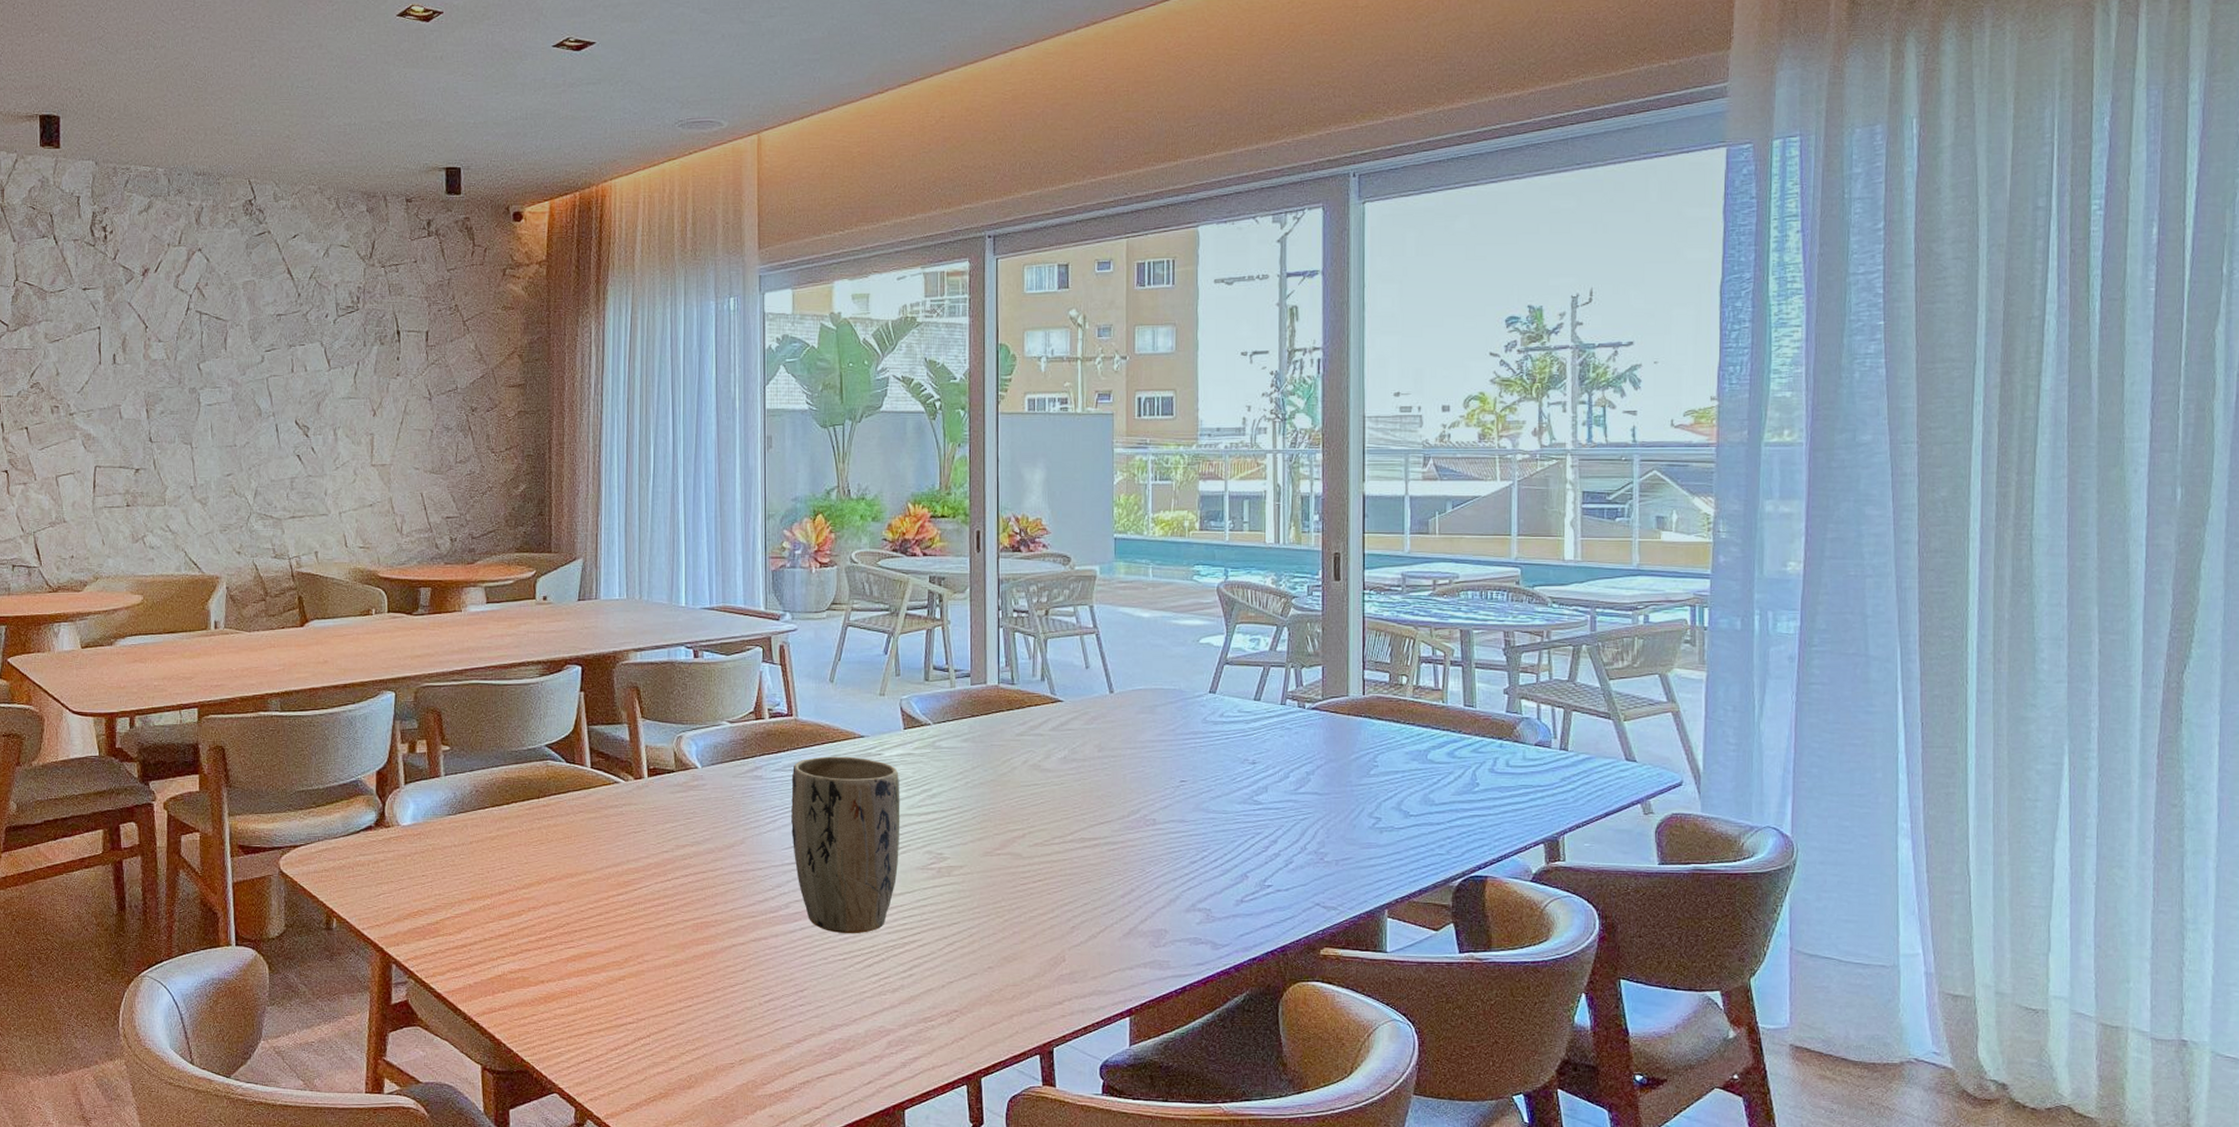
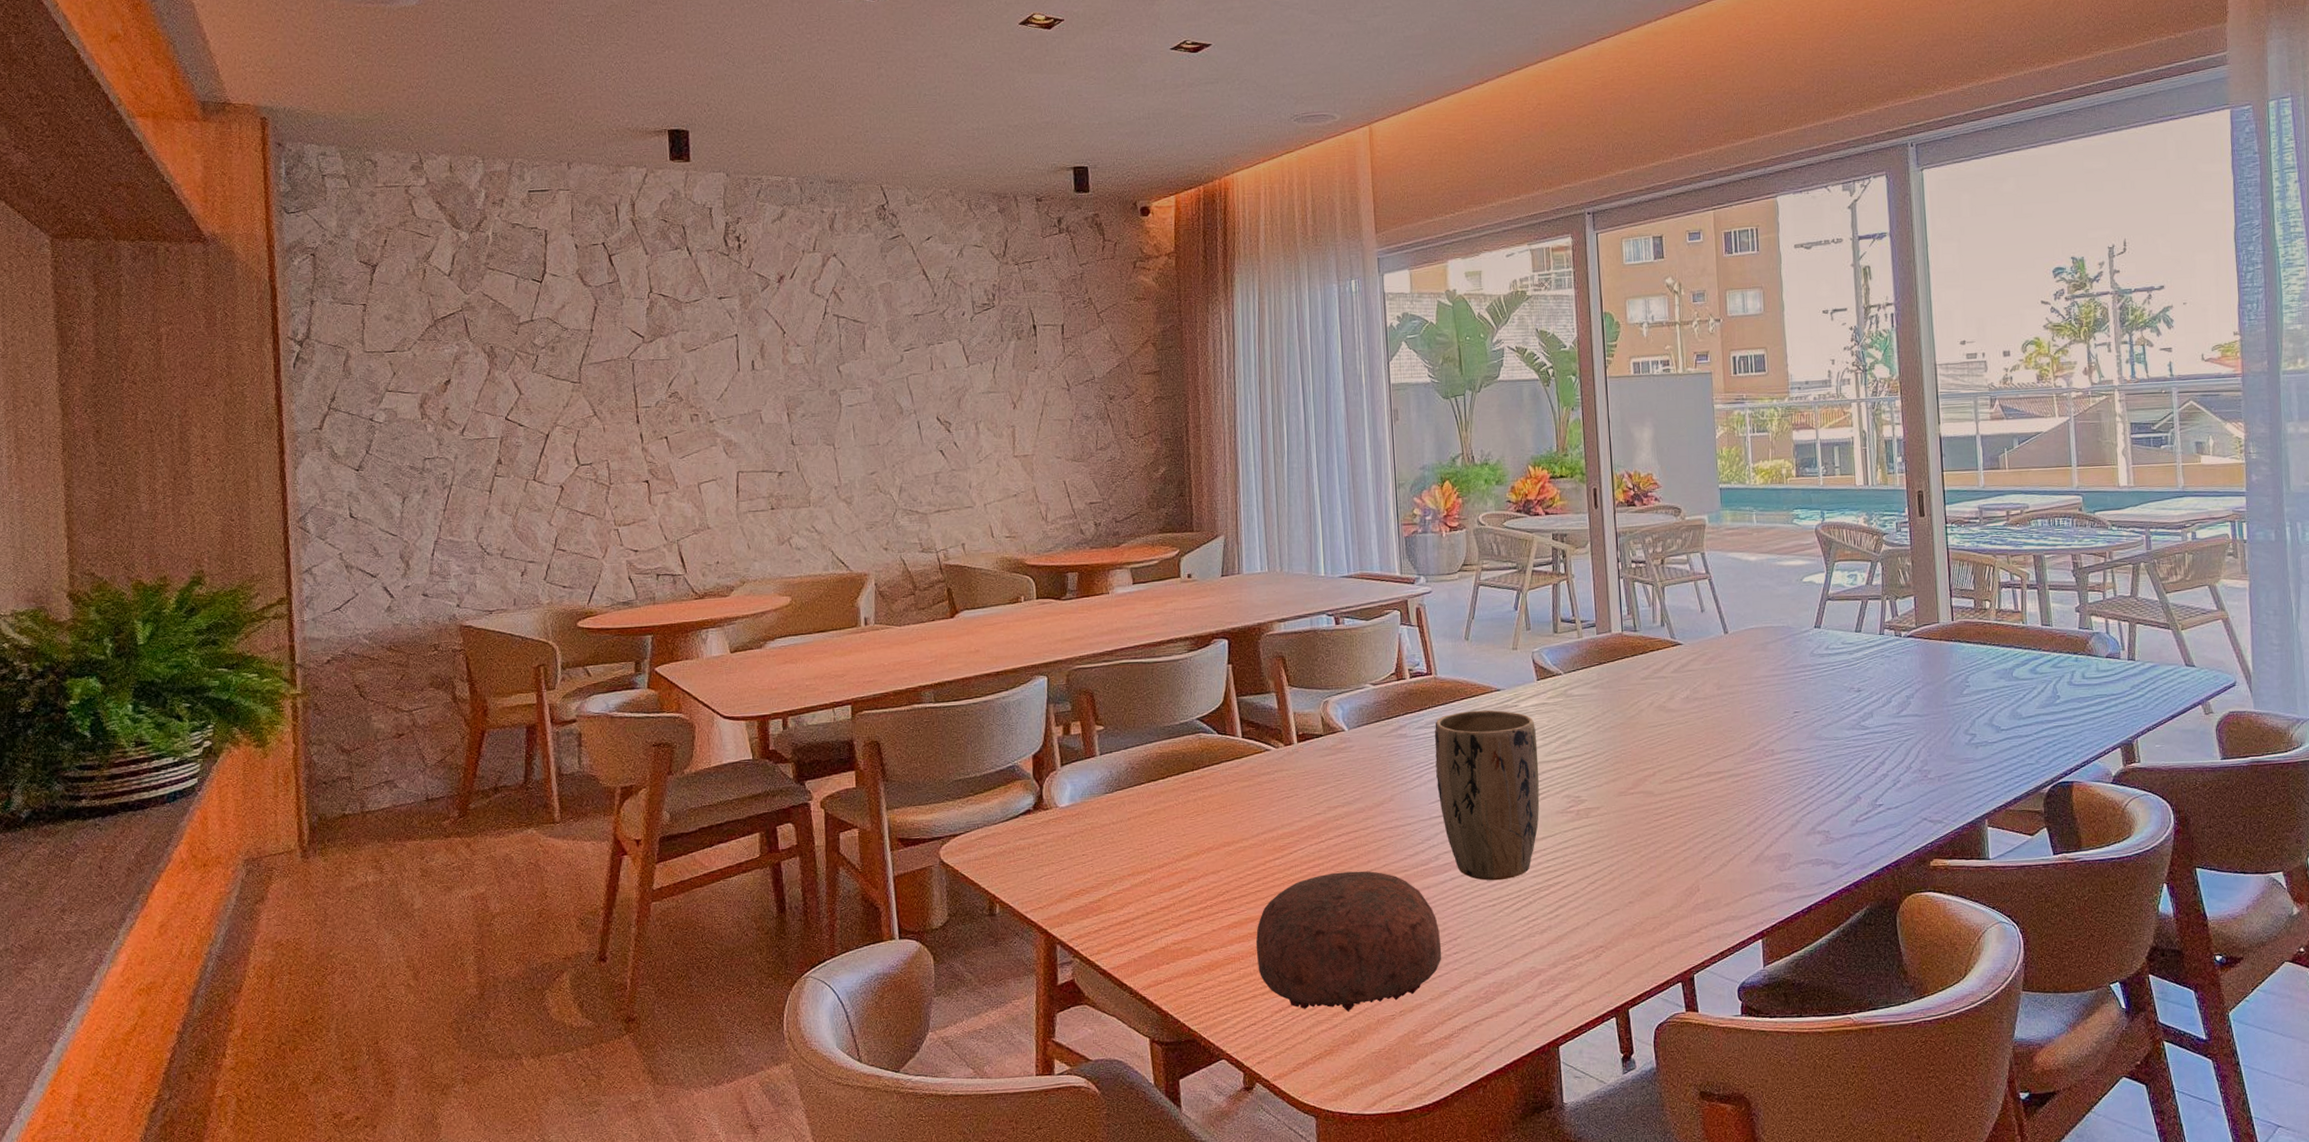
decorative bowl: none [594,913,787,1056] -> present [1255,871,1442,1012]

